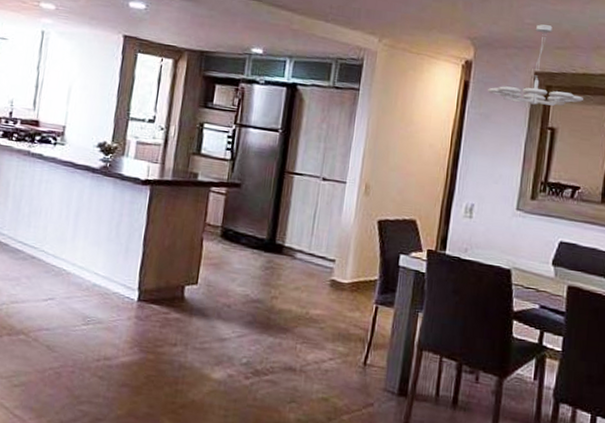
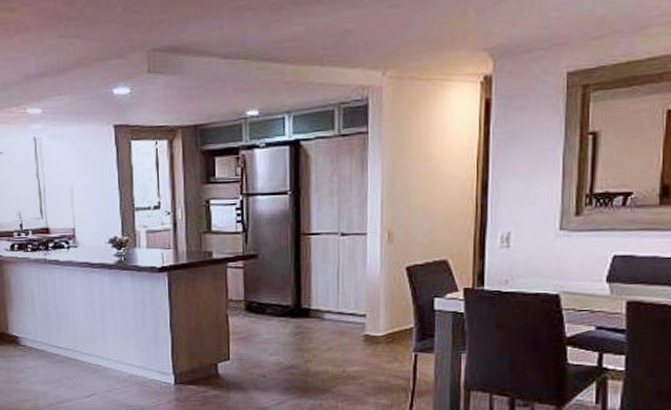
chandelier: present [488,24,584,106] -> none [514,14,630,112]

